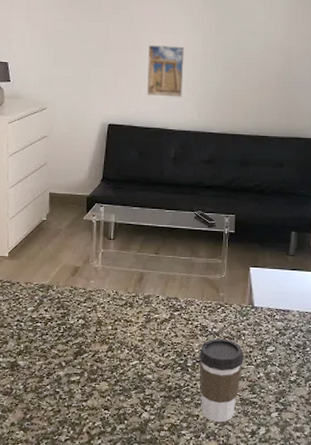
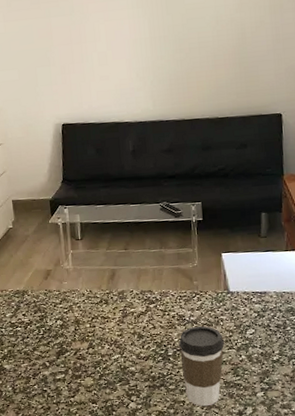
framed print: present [146,45,185,97] -> none [93,33,134,91]

